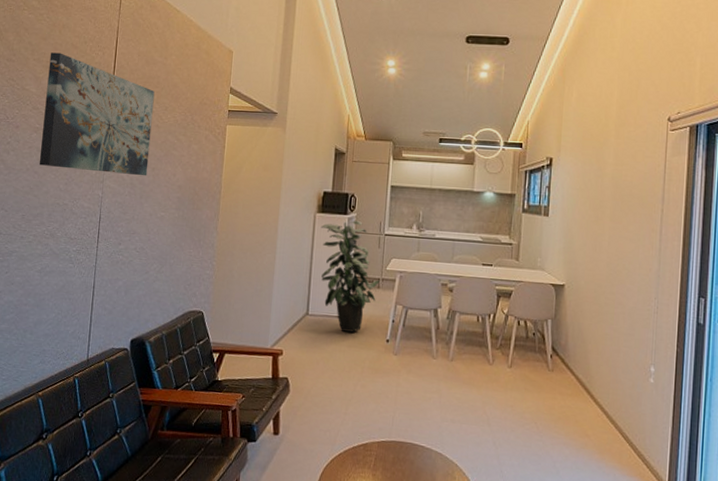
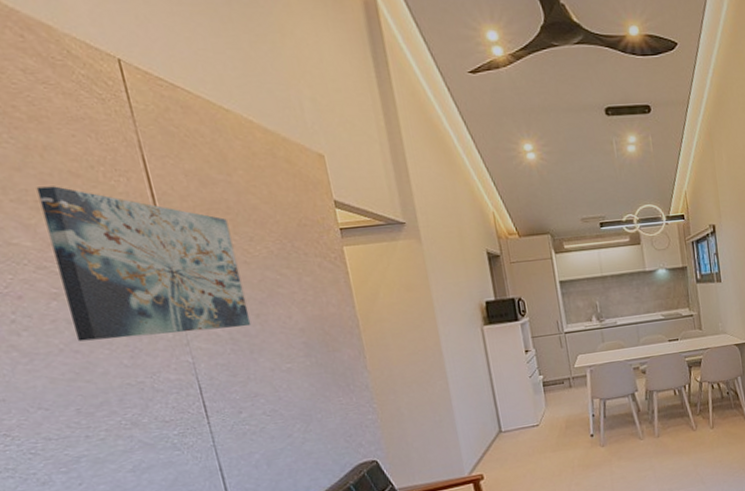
indoor plant: present [321,221,380,332] -> none [492,324,571,439]

